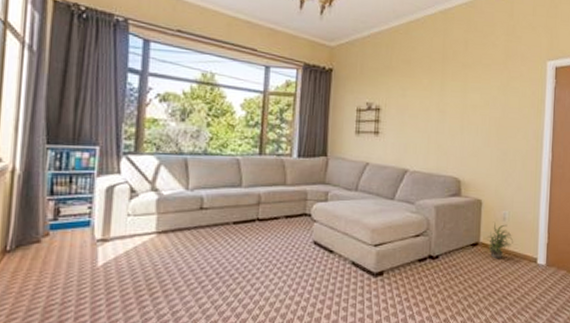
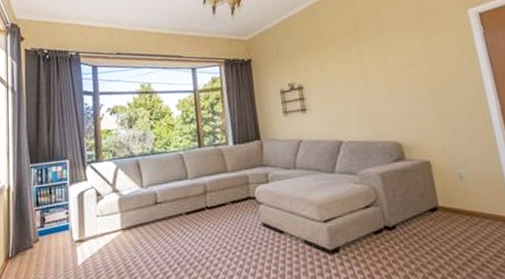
potted plant: present [484,221,514,259] -> none [442,182,480,223]

